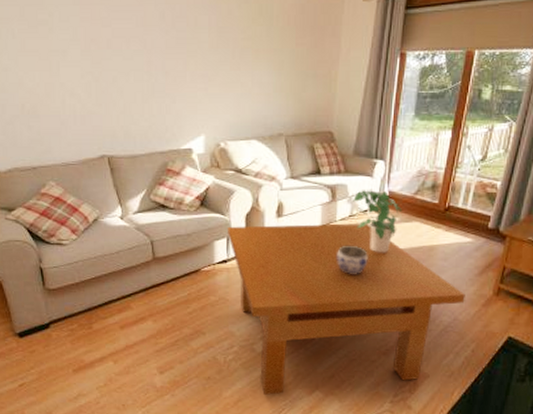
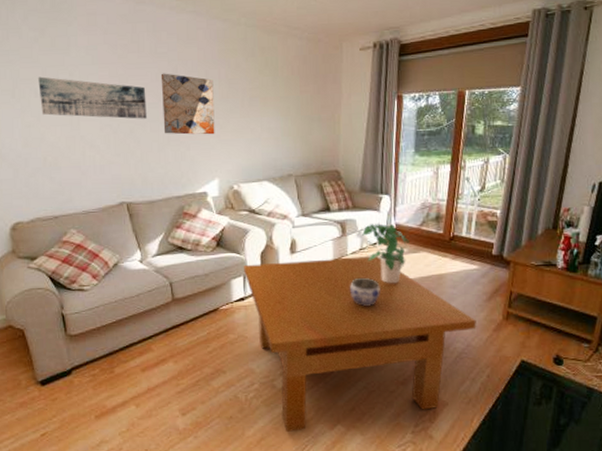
wall art: none [16,16,131,67] -> present [38,76,147,119]
wall art: none [146,17,203,87] -> present [160,73,215,135]

